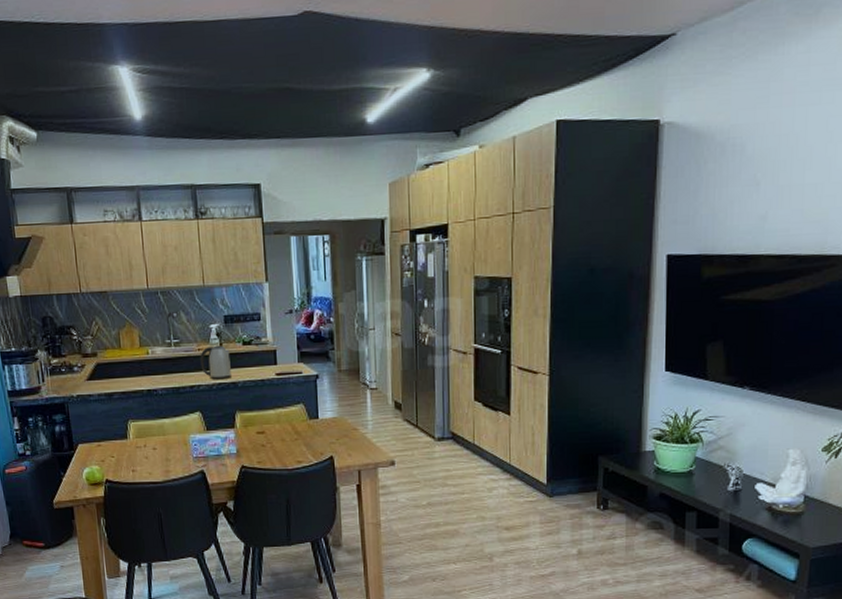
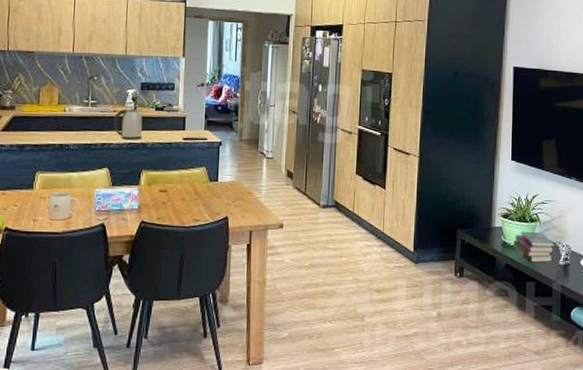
mug: none [144,439,178,470] -> present [48,191,81,221]
books: none [669,454,721,490] -> present [513,231,554,263]

